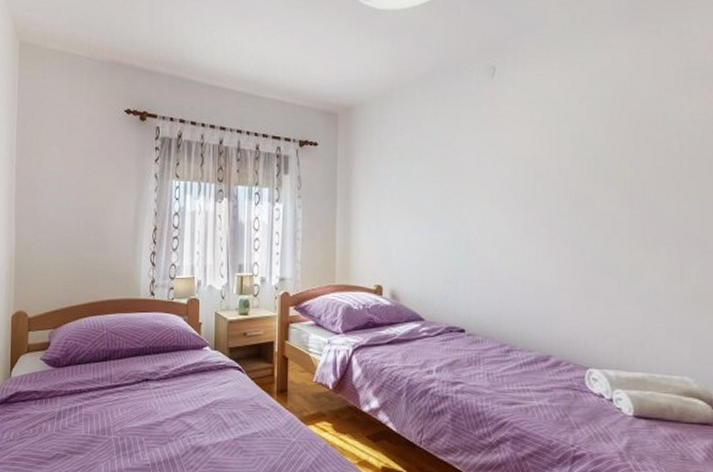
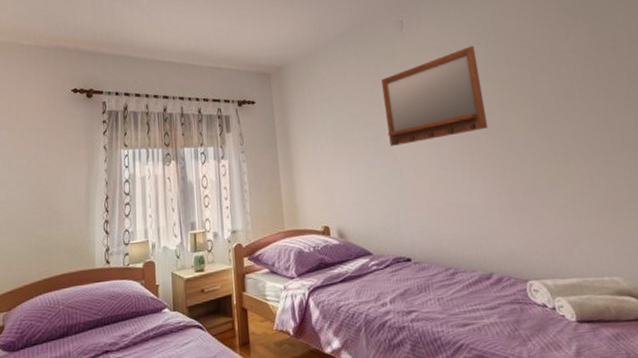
home mirror: none [459,104,574,208] -> present [381,46,489,146]

